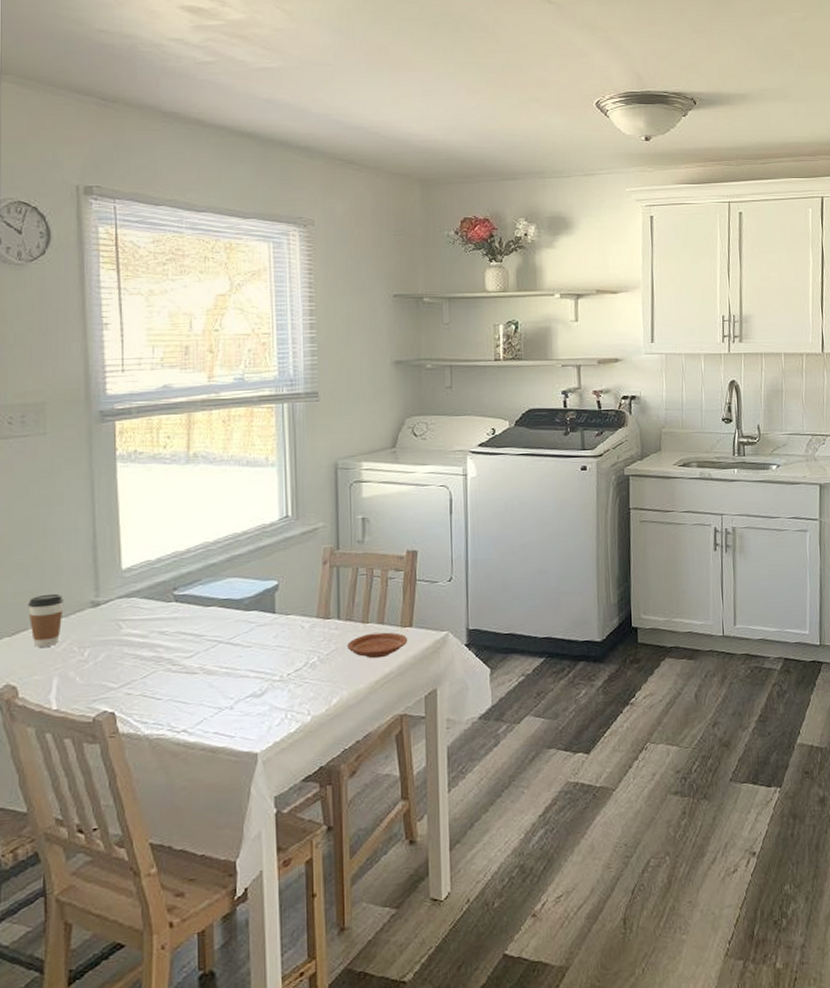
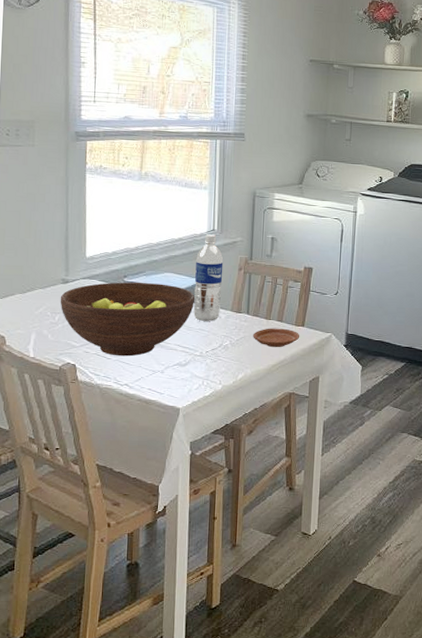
coffee cup: present [28,593,64,647] -> none [15,269,42,309]
fruit bowl: none [89,592,269,695] -> present [60,282,196,357]
water bottle: none [267,522,303,635] -> present [194,234,224,321]

